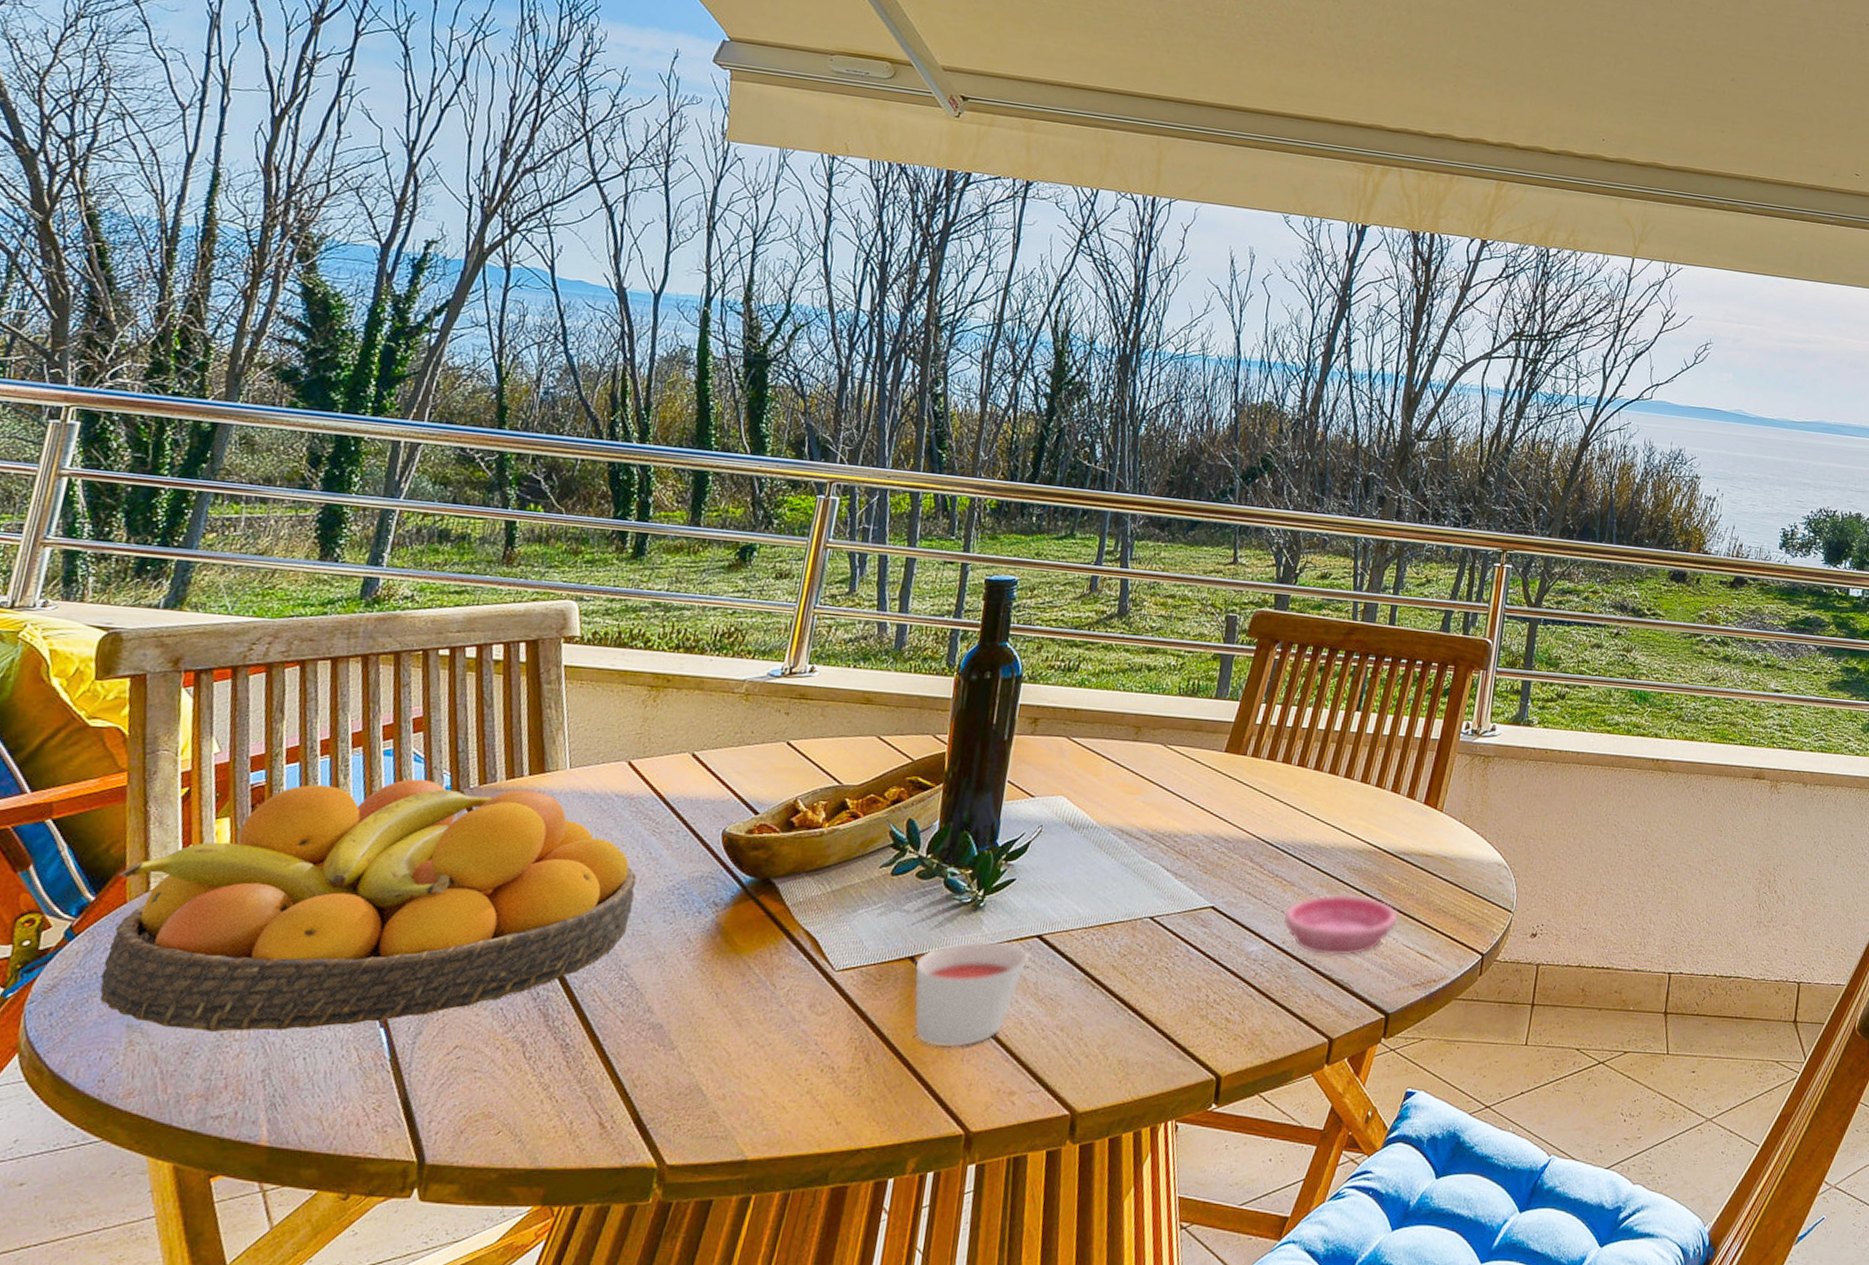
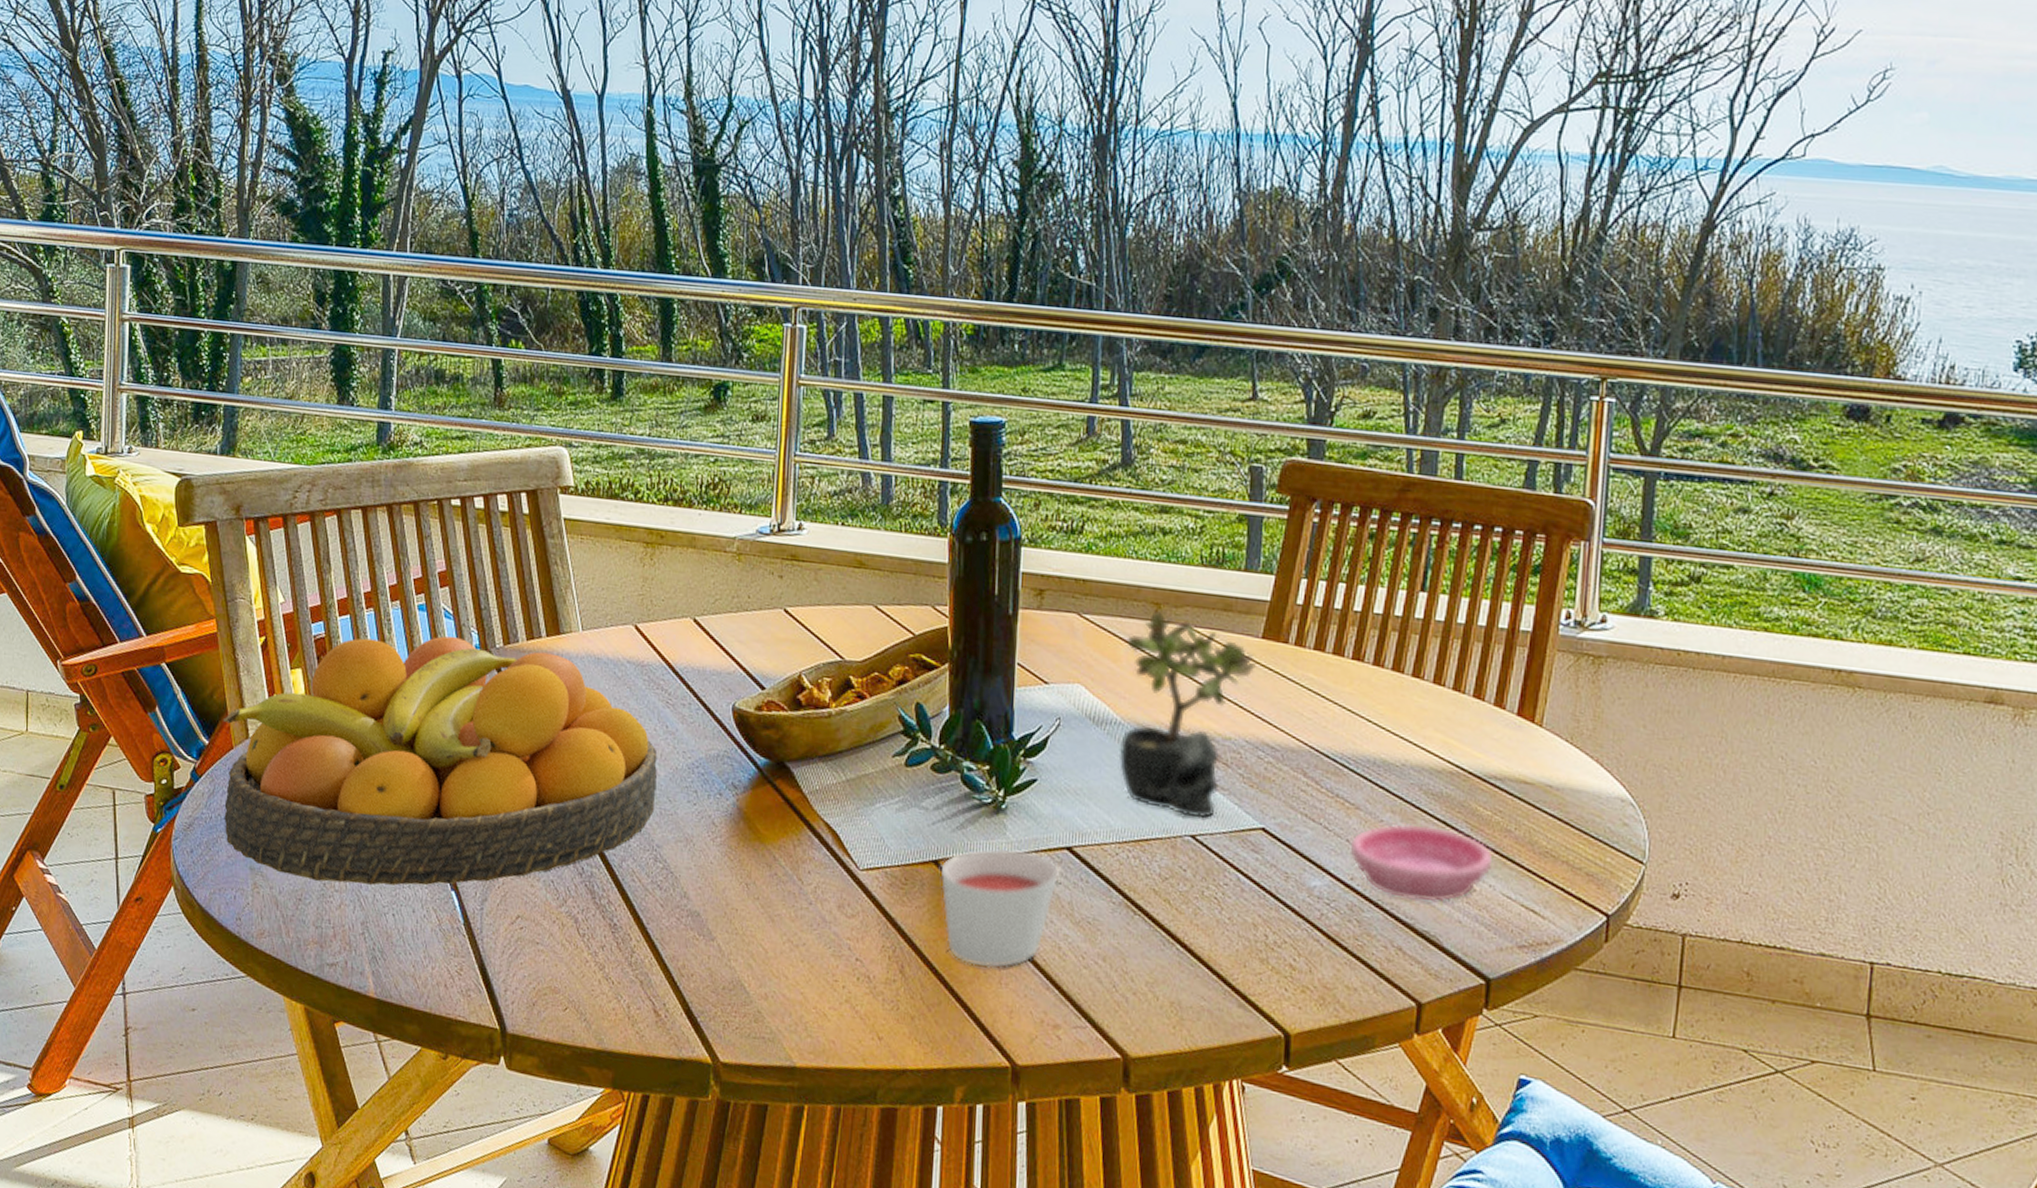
succulent plant: none [1091,732,1218,903] -> present [1118,610,1256,819]

